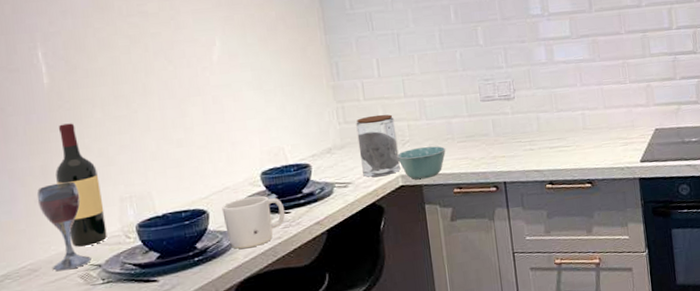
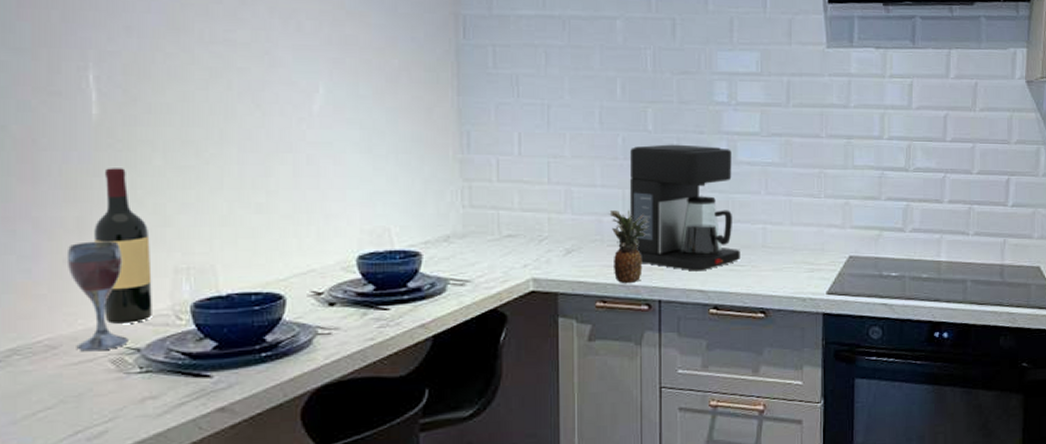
mug: present [222,195,286,249] -> none [303,284,383,348]
jar: present [356,114,401,177] -> none [484,201,533,278]
bowl: present [396,146,446,180] -> none [530,247,592,286]
fruit: none [456,112,489,172] -> present [609,210,649,284]
coffee maker: none [467,52,566,156] -> present [629,144,740,272]

